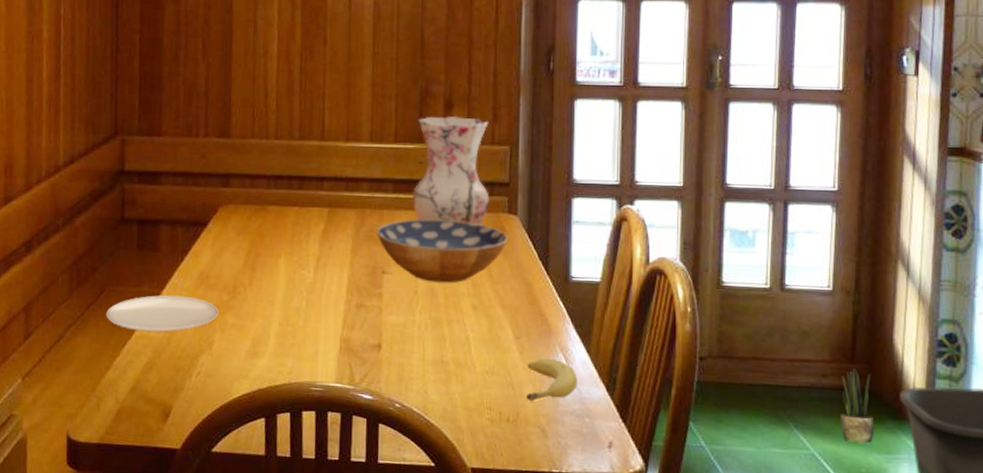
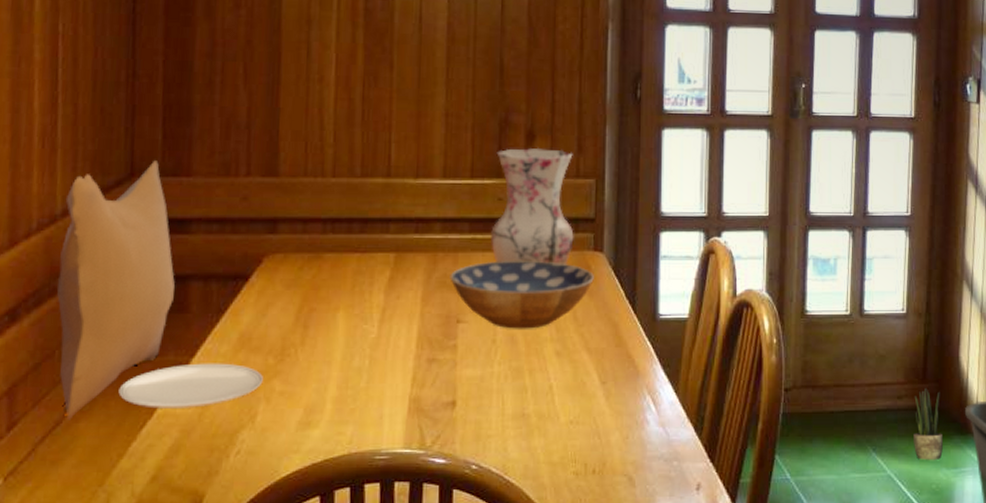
cushion: none [60,122,149,335] -> present [57,160,175,420]
fruit: present [525,358,578,402] -> none [612,401,666,450]

